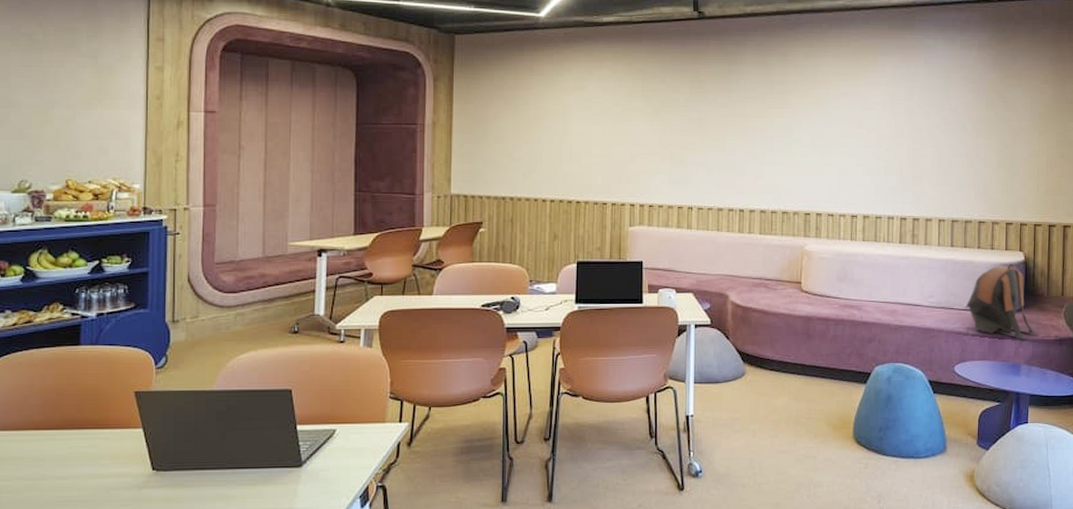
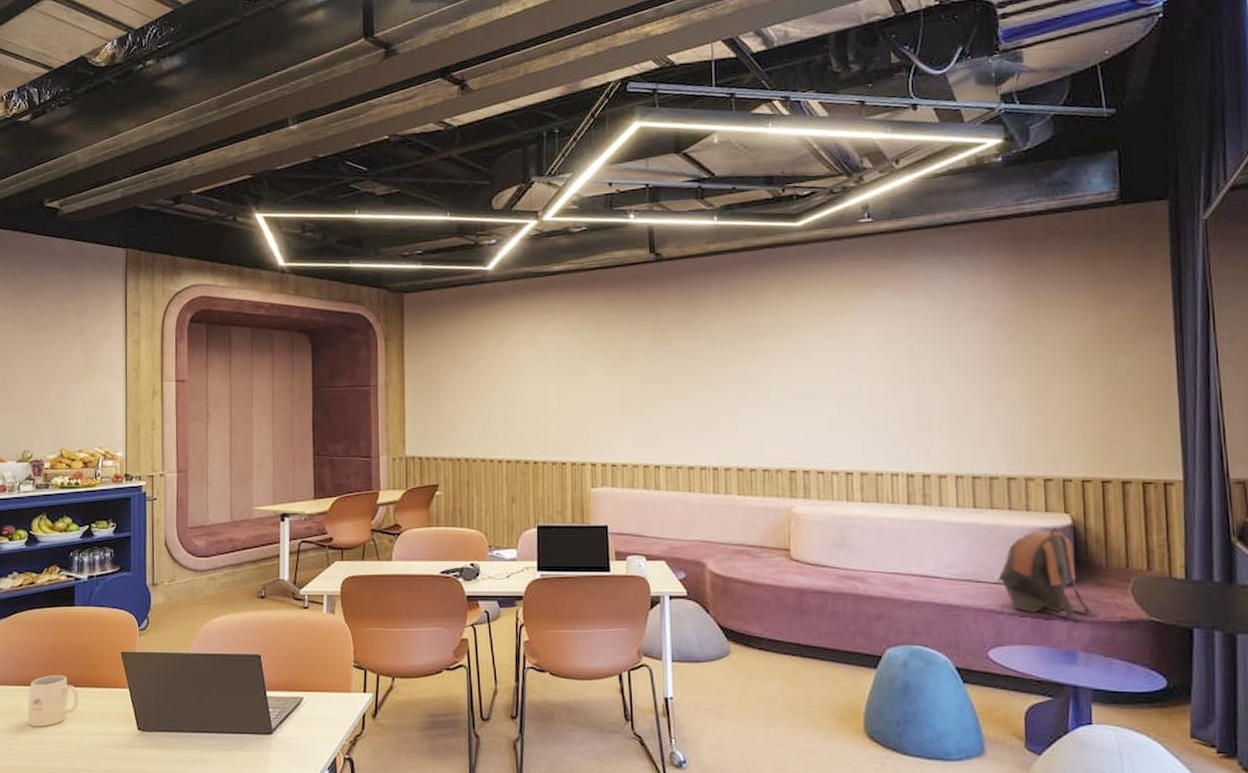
mug: none [22,418,83,473] -> present [28,675,79,727]

